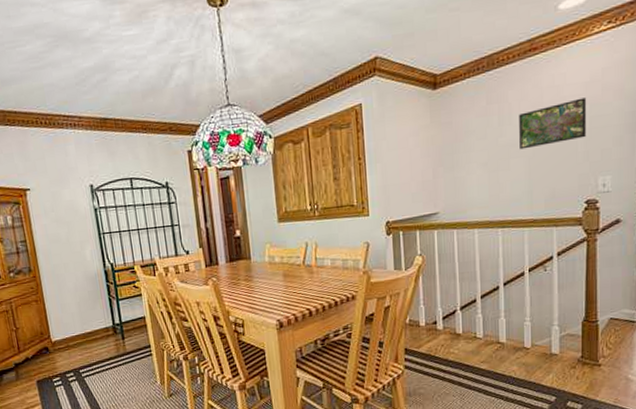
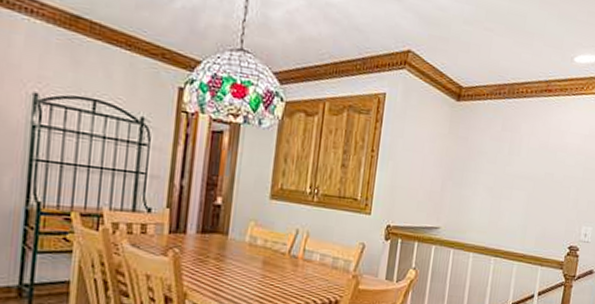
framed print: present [519,97,587,150] -> none [523,147,584,186]

